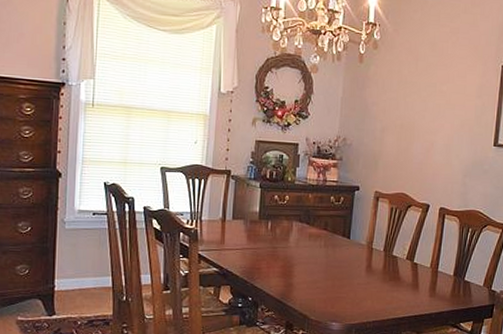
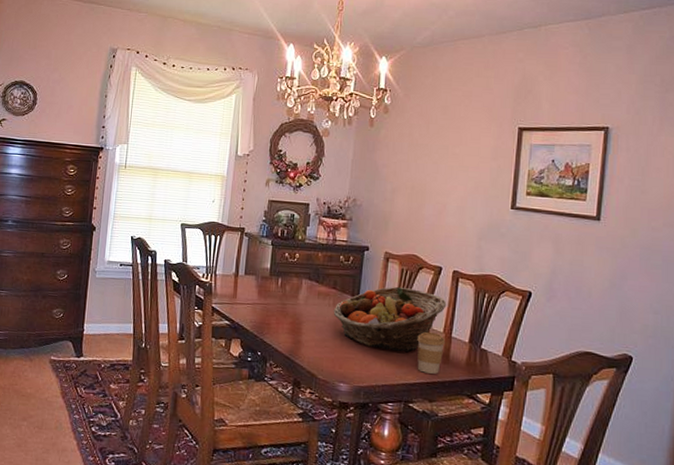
fruit basket: none [324,225,434,289] -> present [333,286,447,353]
coffee cup: none [406,267,433,307] -> present [417,331,446,374]

